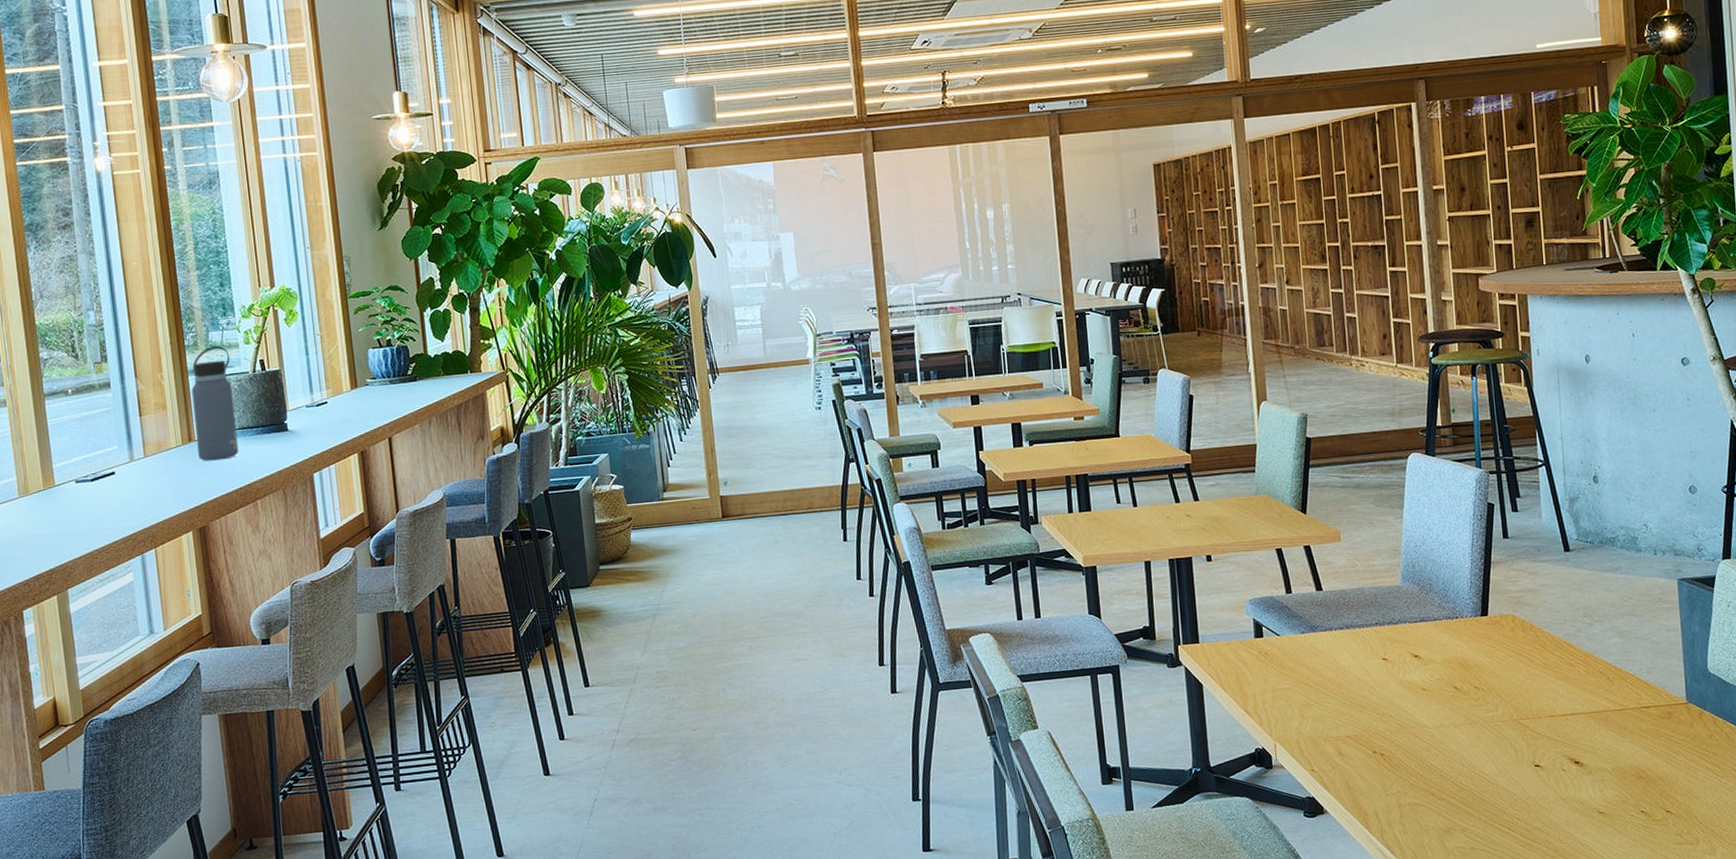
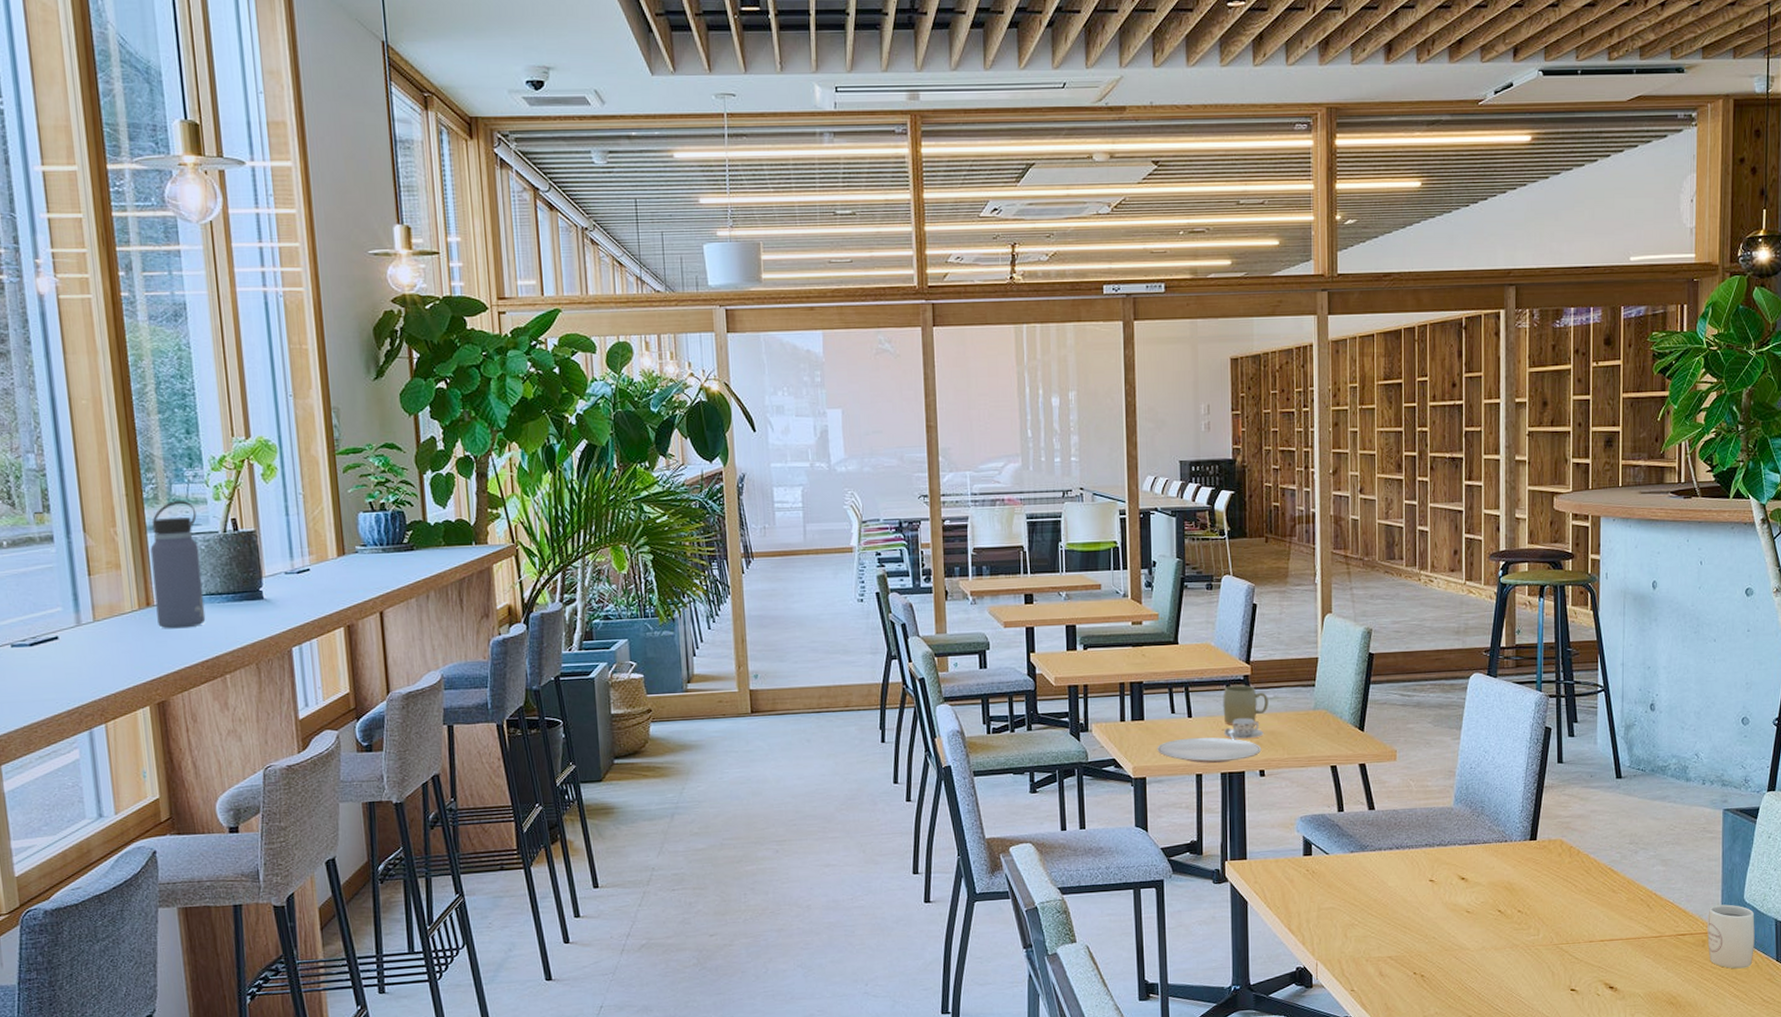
plate: none [1105,525,1207,551] -> present [1157,737,1262,763]
mug: none [1166,473,1211,513] -> present [1223,685,1268,725]
teacup: none [1169,505,1208,527] -> present [1224,718,1264,740]
mug: none [1671,675,1723,741] -> present [1706,904,1755,969]

